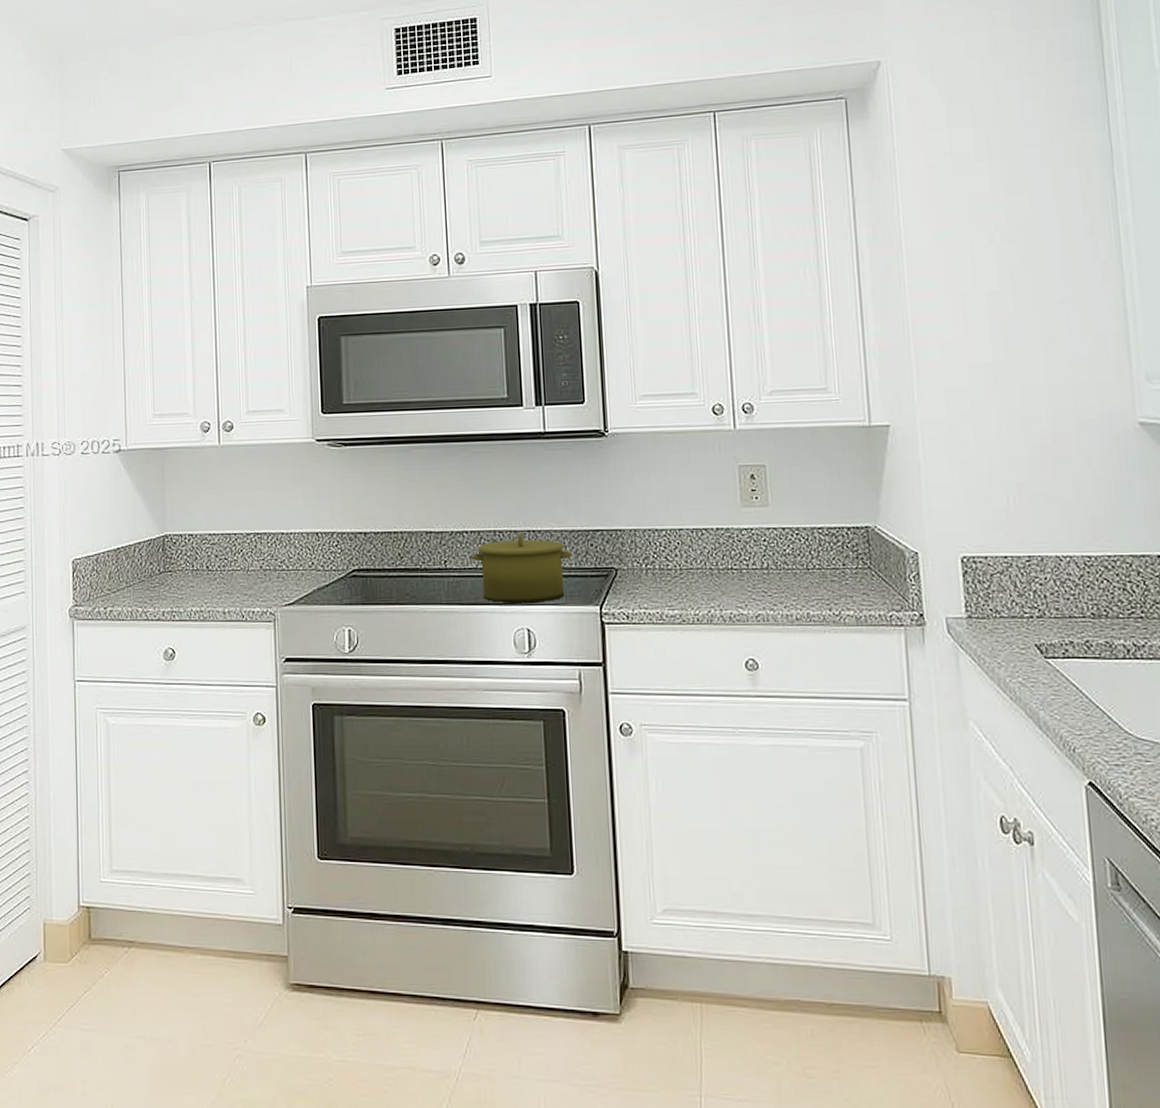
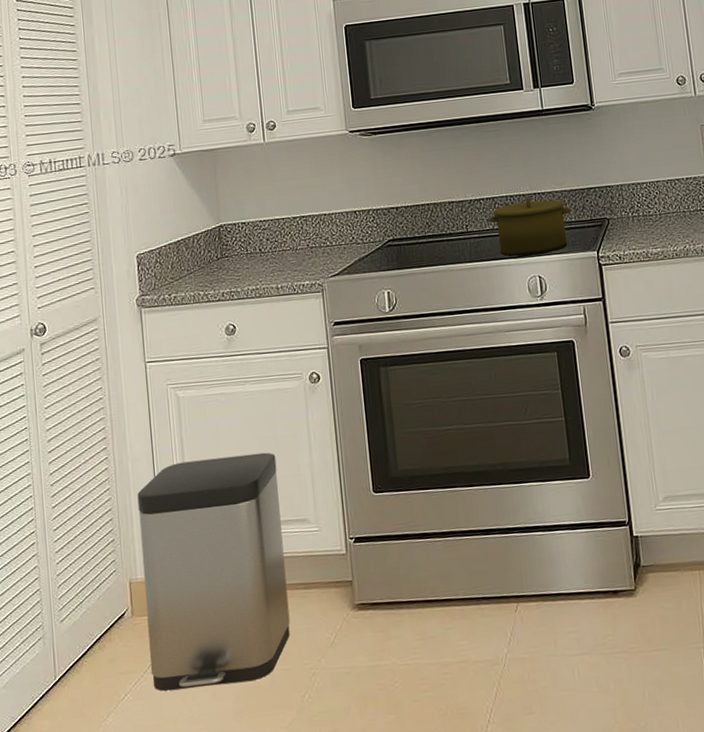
pedal bin: none [57,797,216,1052] -> present [137,452,290,691]

